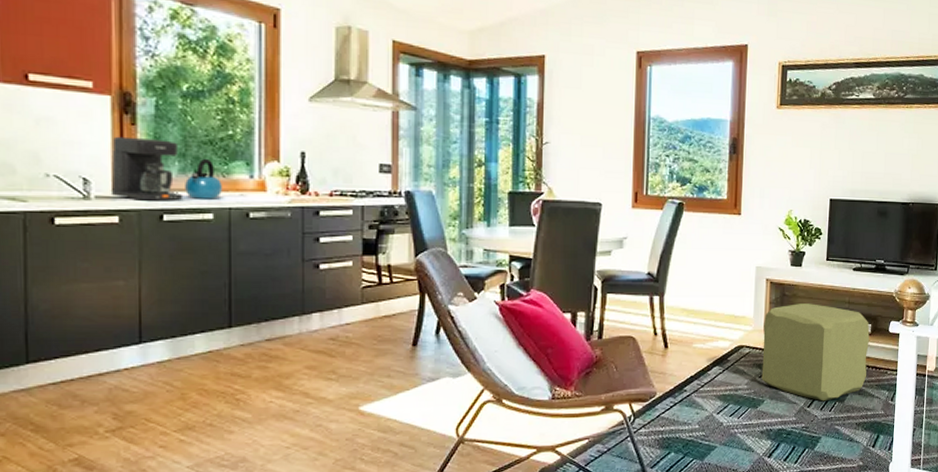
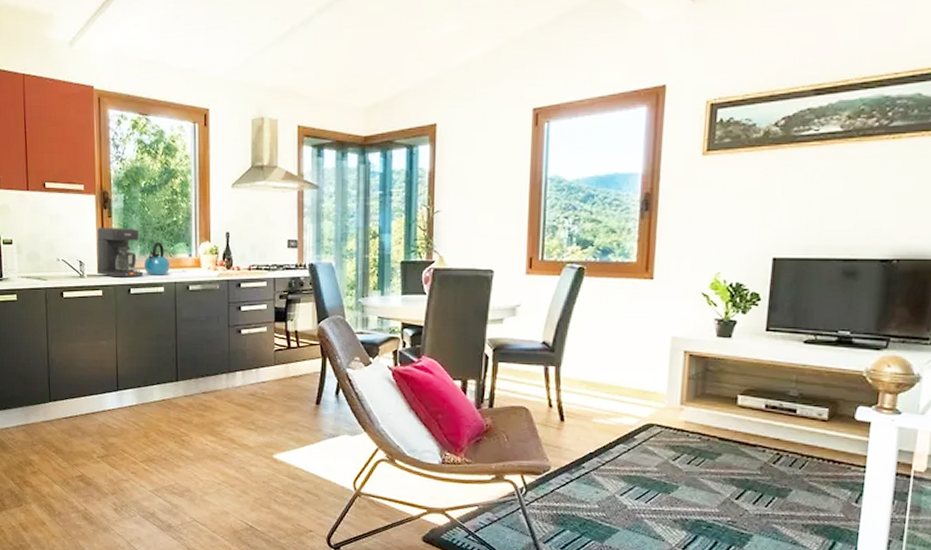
pouf: present [761,304,870,402] -> none [675,380,826,495]

